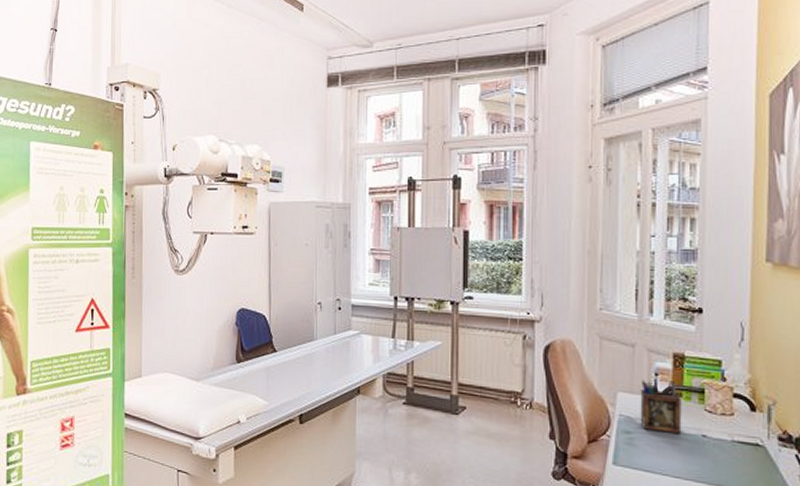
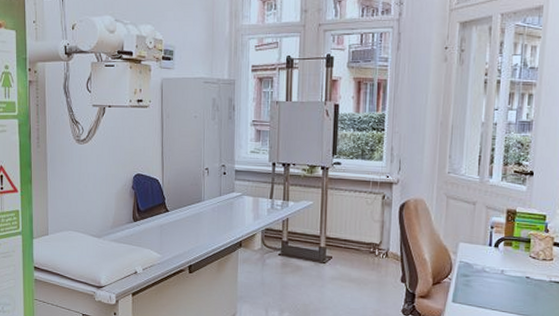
desk organizer: present [640,379,682,435] -> none [476,231,512,277]

